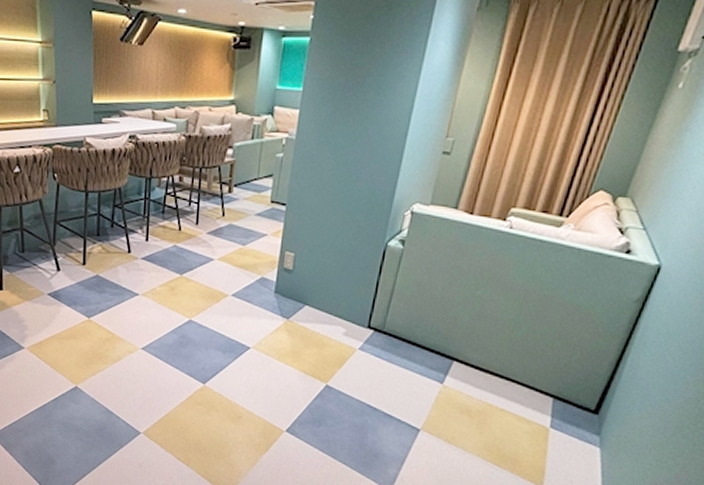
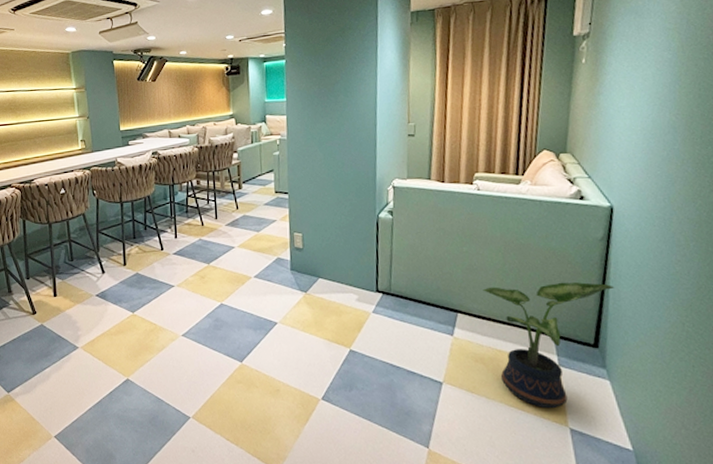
potted plant: none [484,337,635,469] -> present [482,282,614,409]

